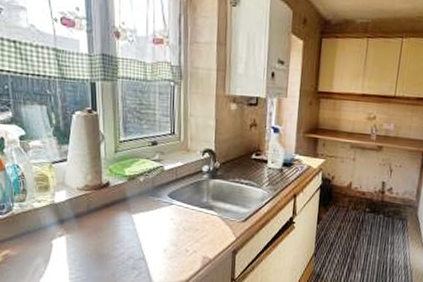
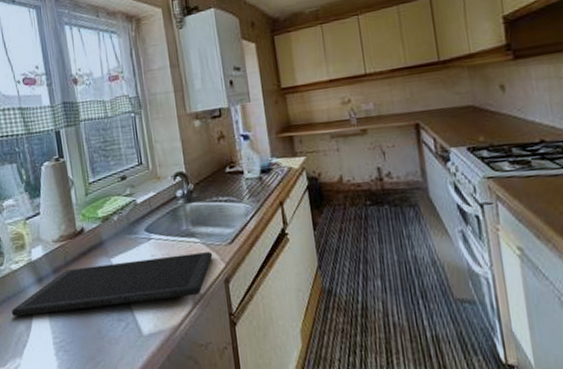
cutting board: none [30,217,226,259] -> present [11,252,213,317]

